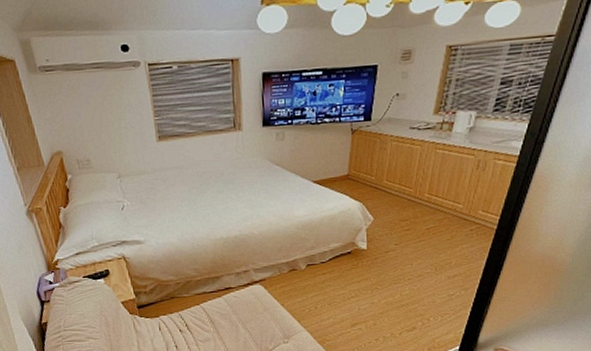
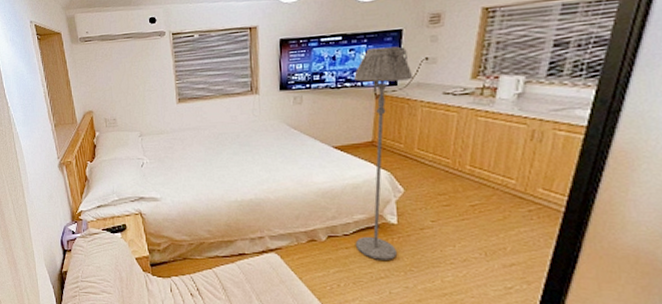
floor lamp: none [330,82,386,282] -> present [354,46,414,260]

